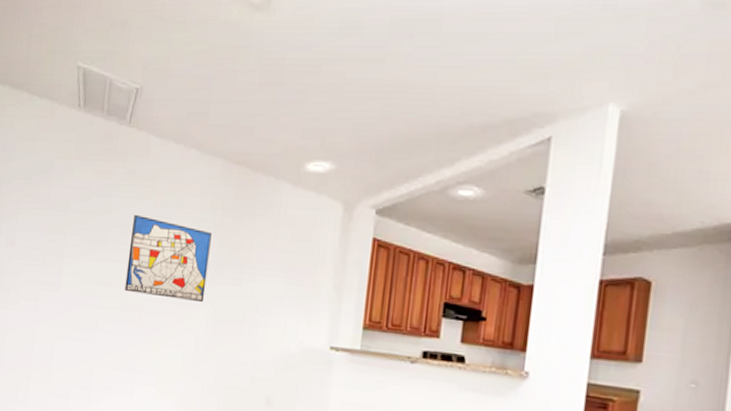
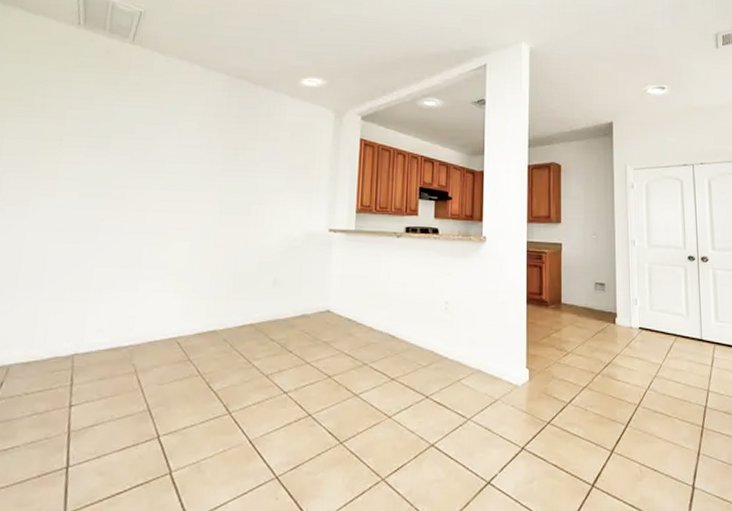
wall art: present [124,215,212,302] -> none [128,122,217,198]

